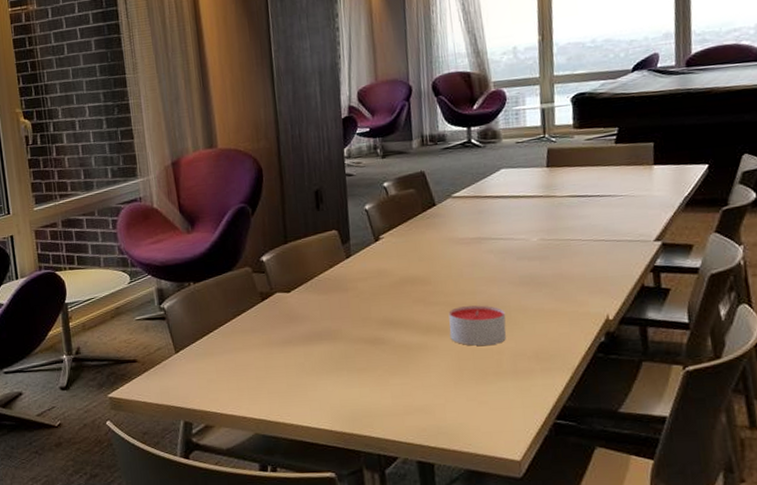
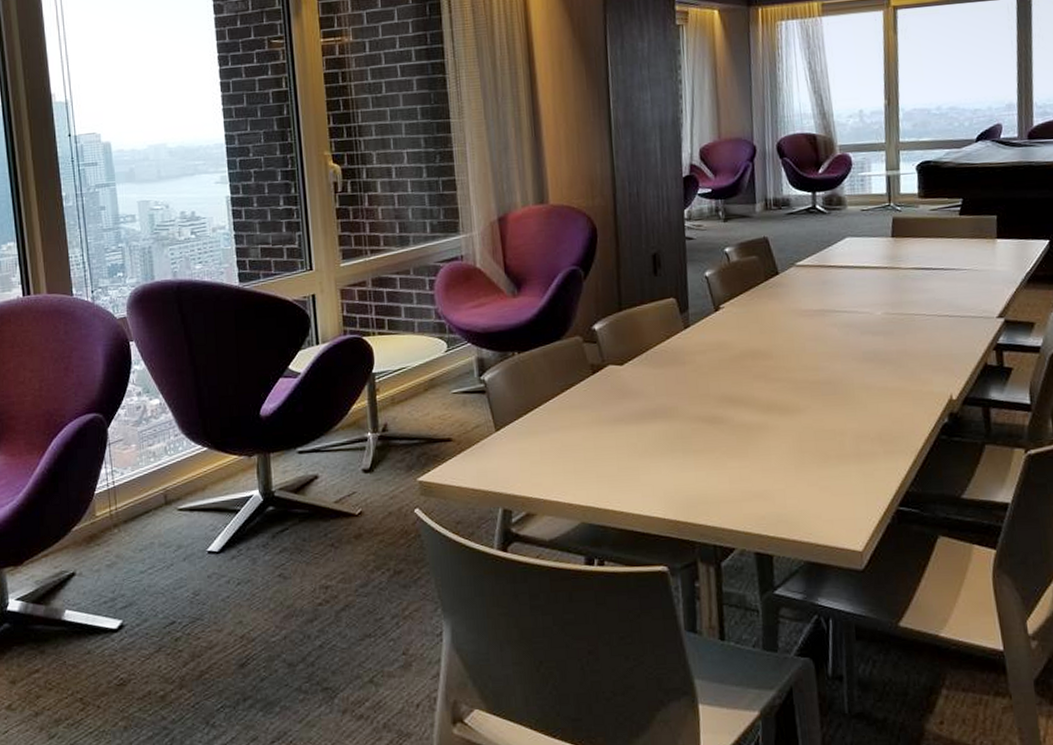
candle: present [448,305,507,346] -> none [790,382,850,426]

